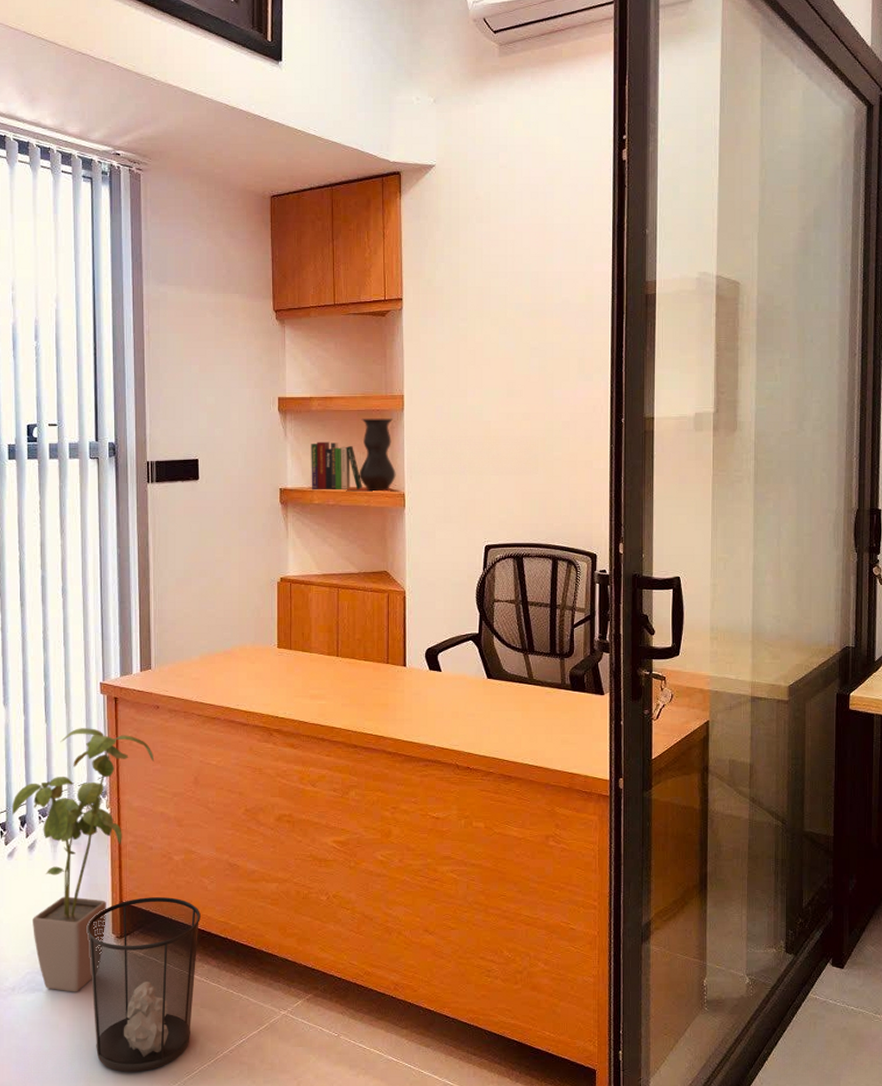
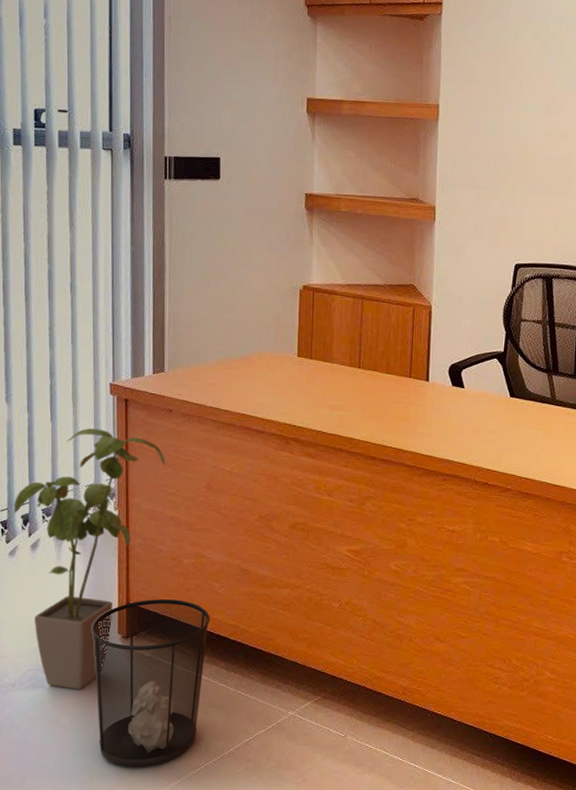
books: present [311,441,362,490] -> none [338,147,392,199]
vase: present [359,418,396,492] -> none [389,126,428,203]

